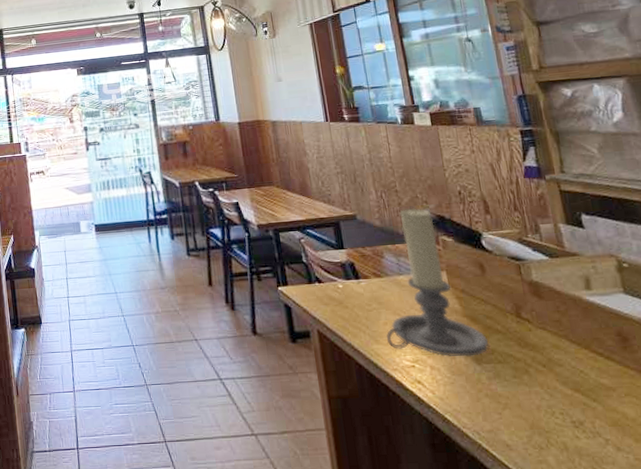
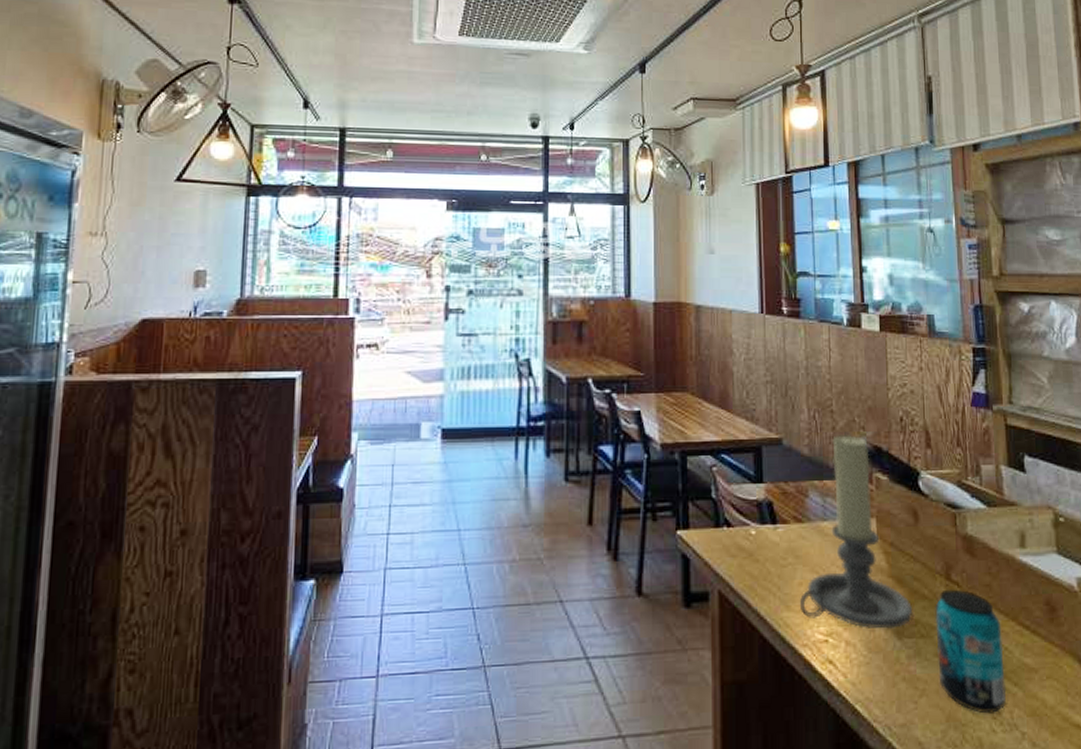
beverage can: none [509,324,587,423] -> present [935,589,1007,714]

